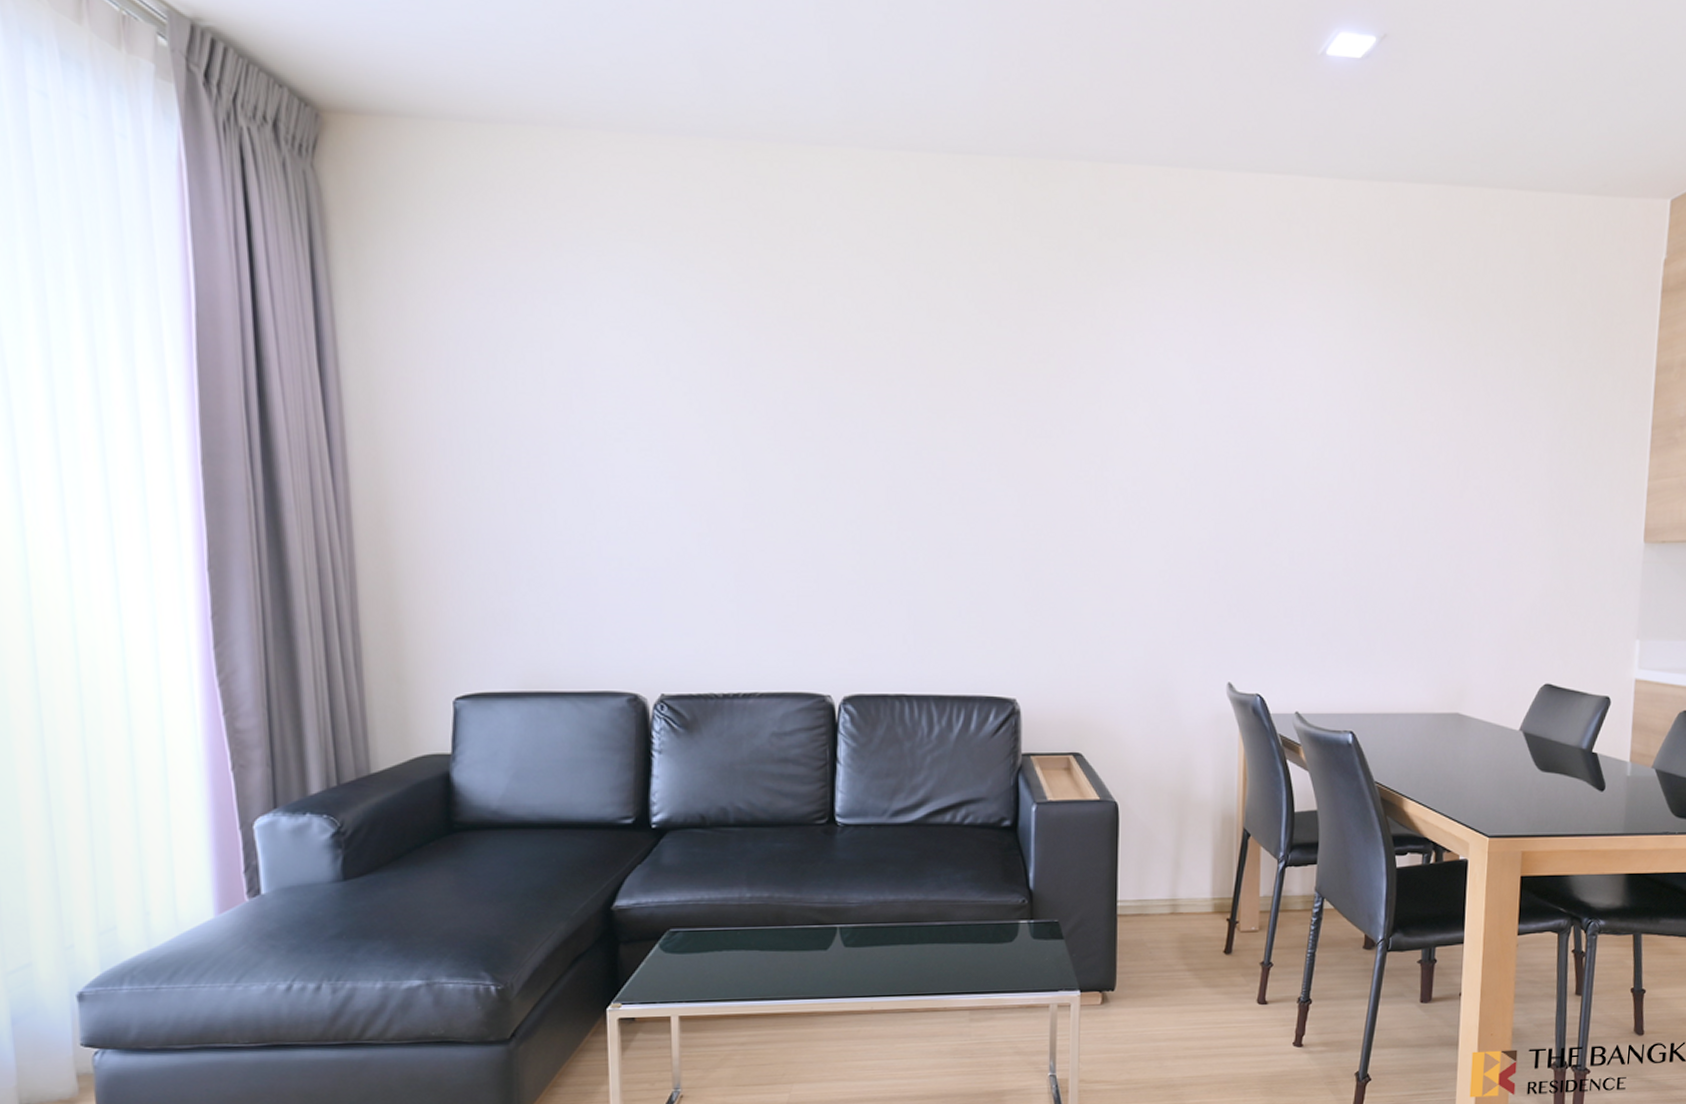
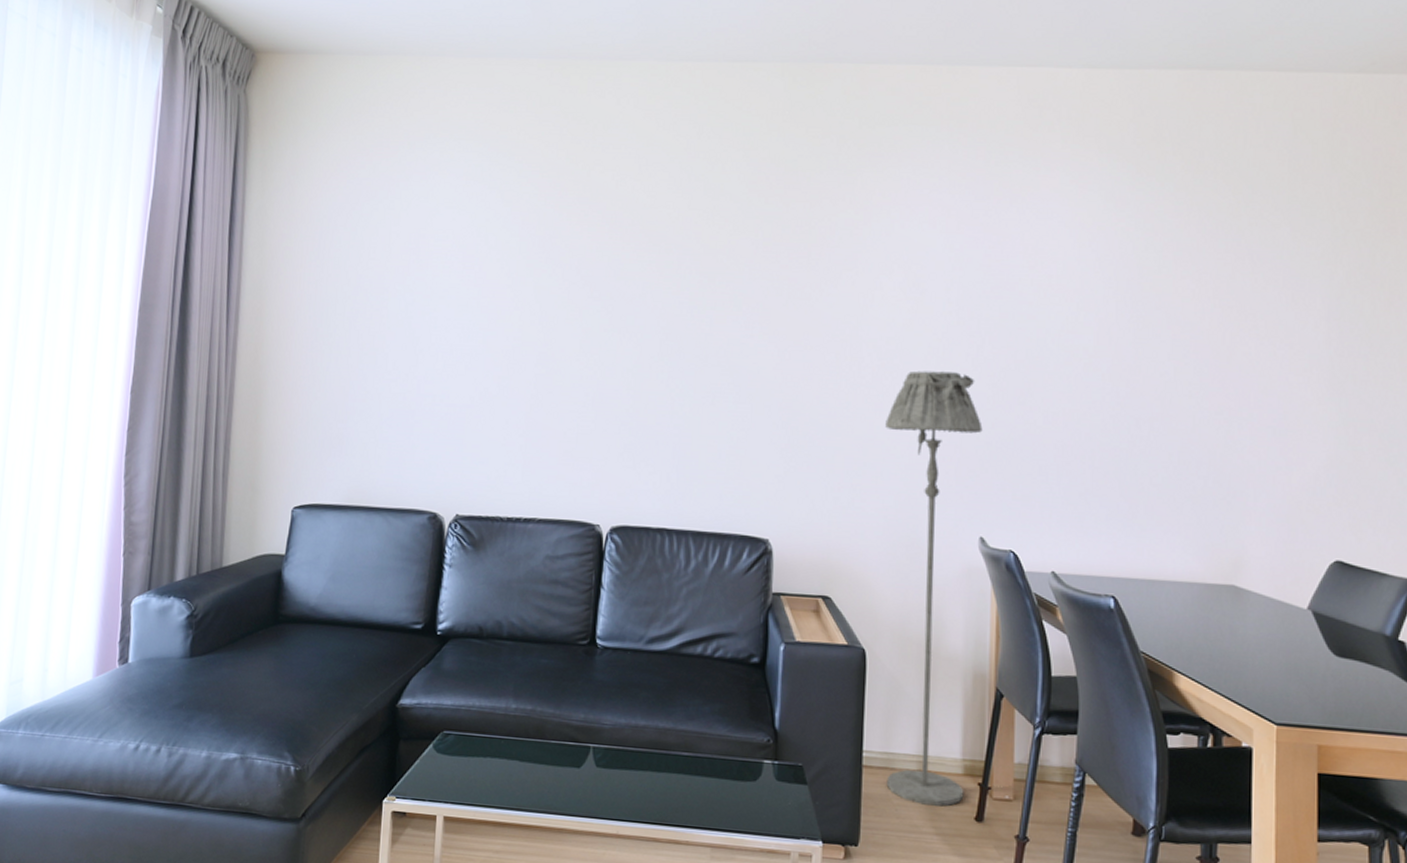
floor lamp: none [1133,513,1230,945] -> present [885,370,983,807]

